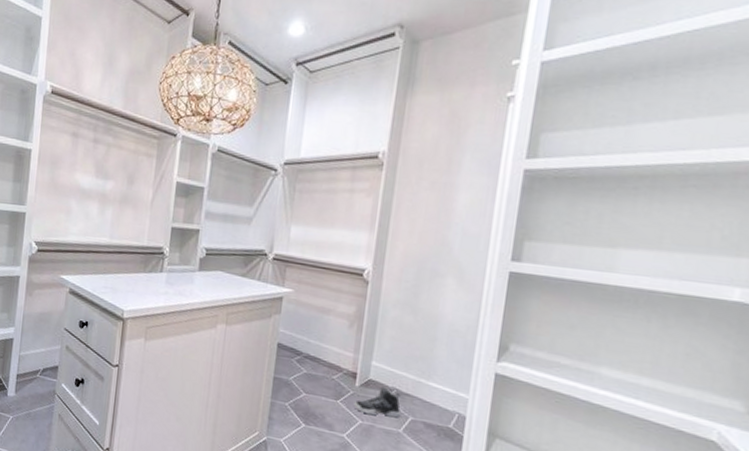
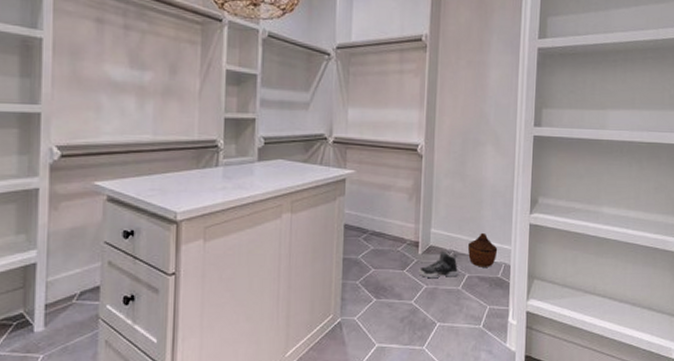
woven basket: none [413,374,452,414] -> present [467,232,498,267]

